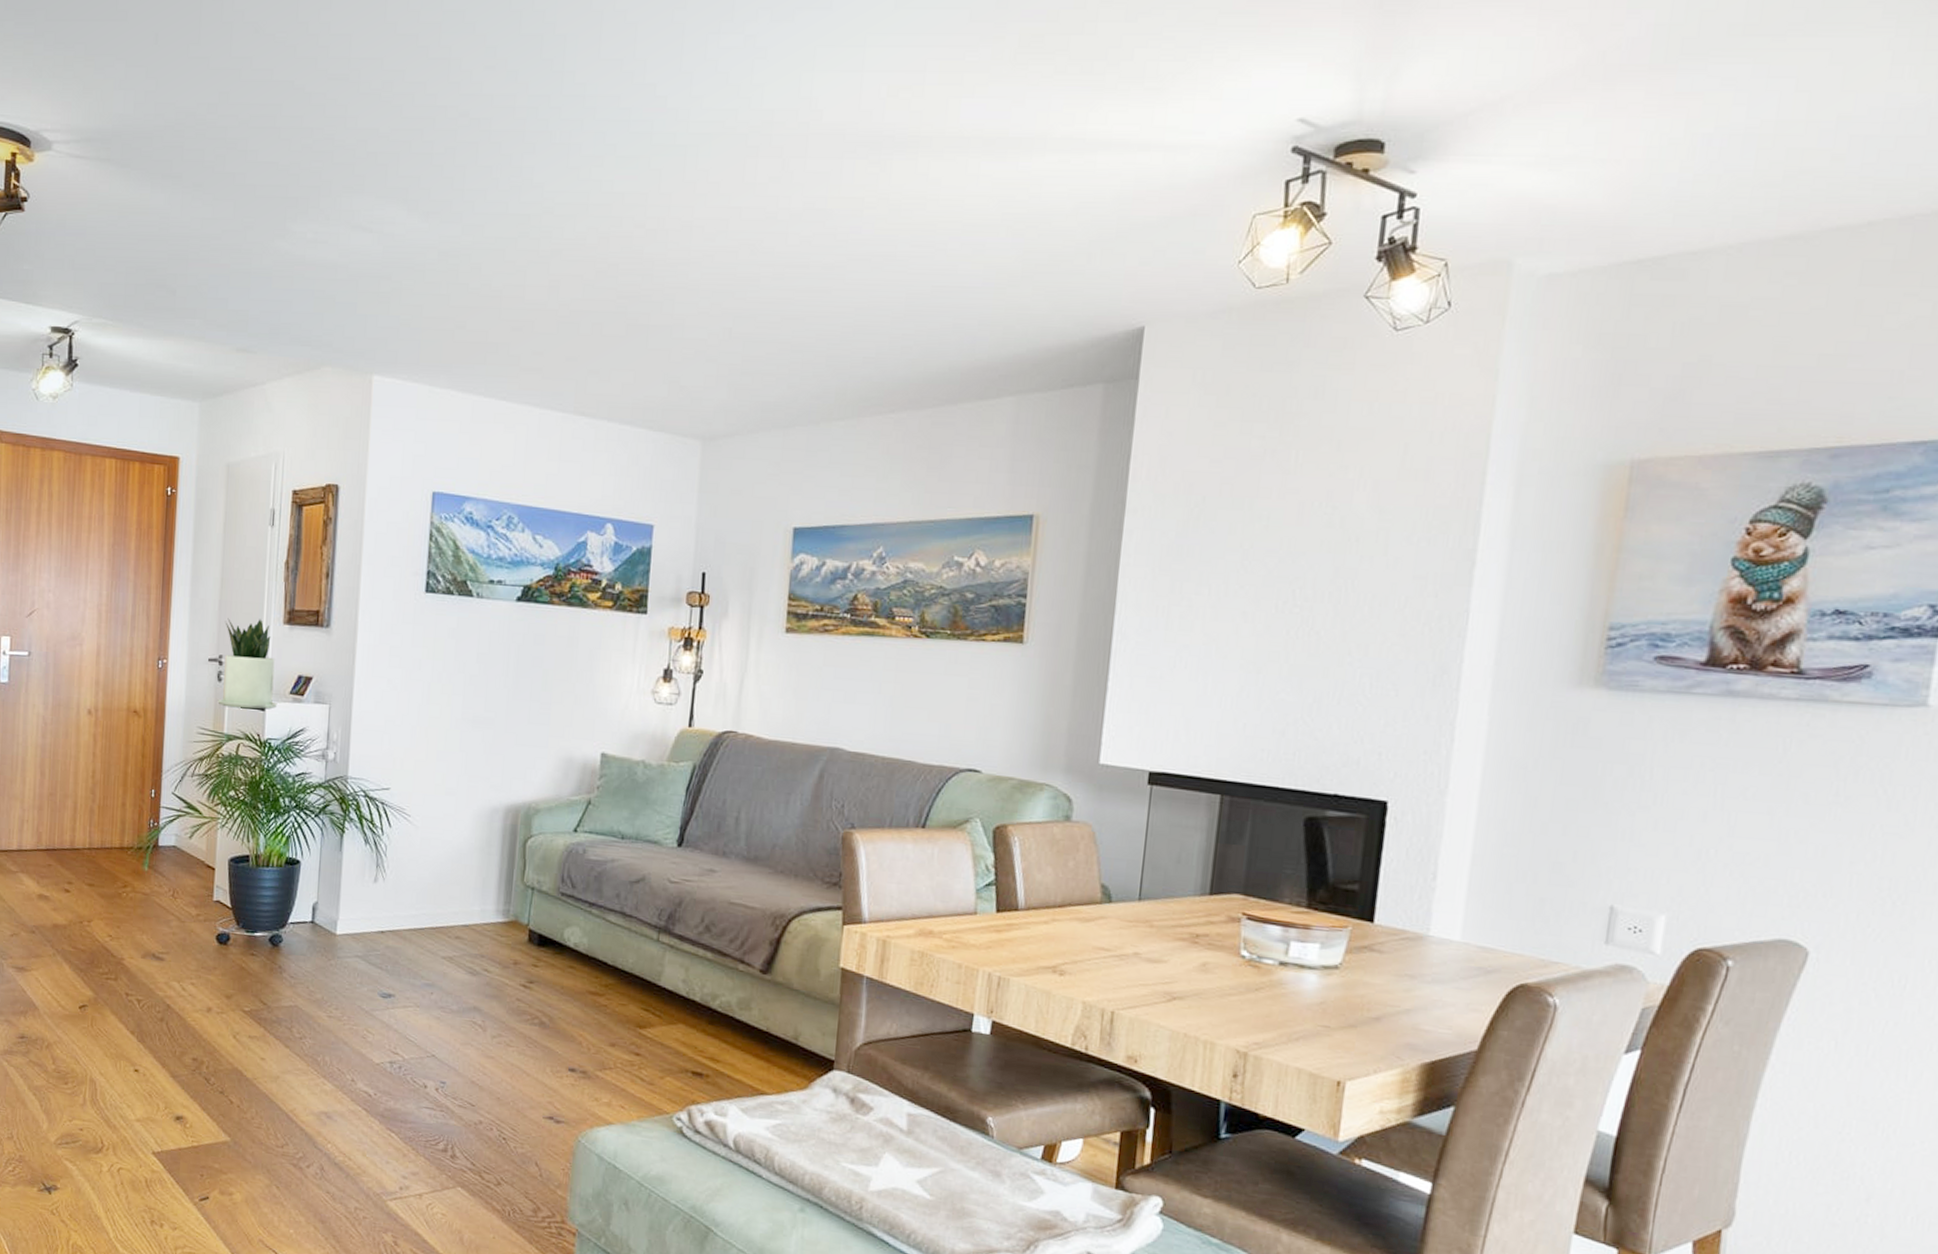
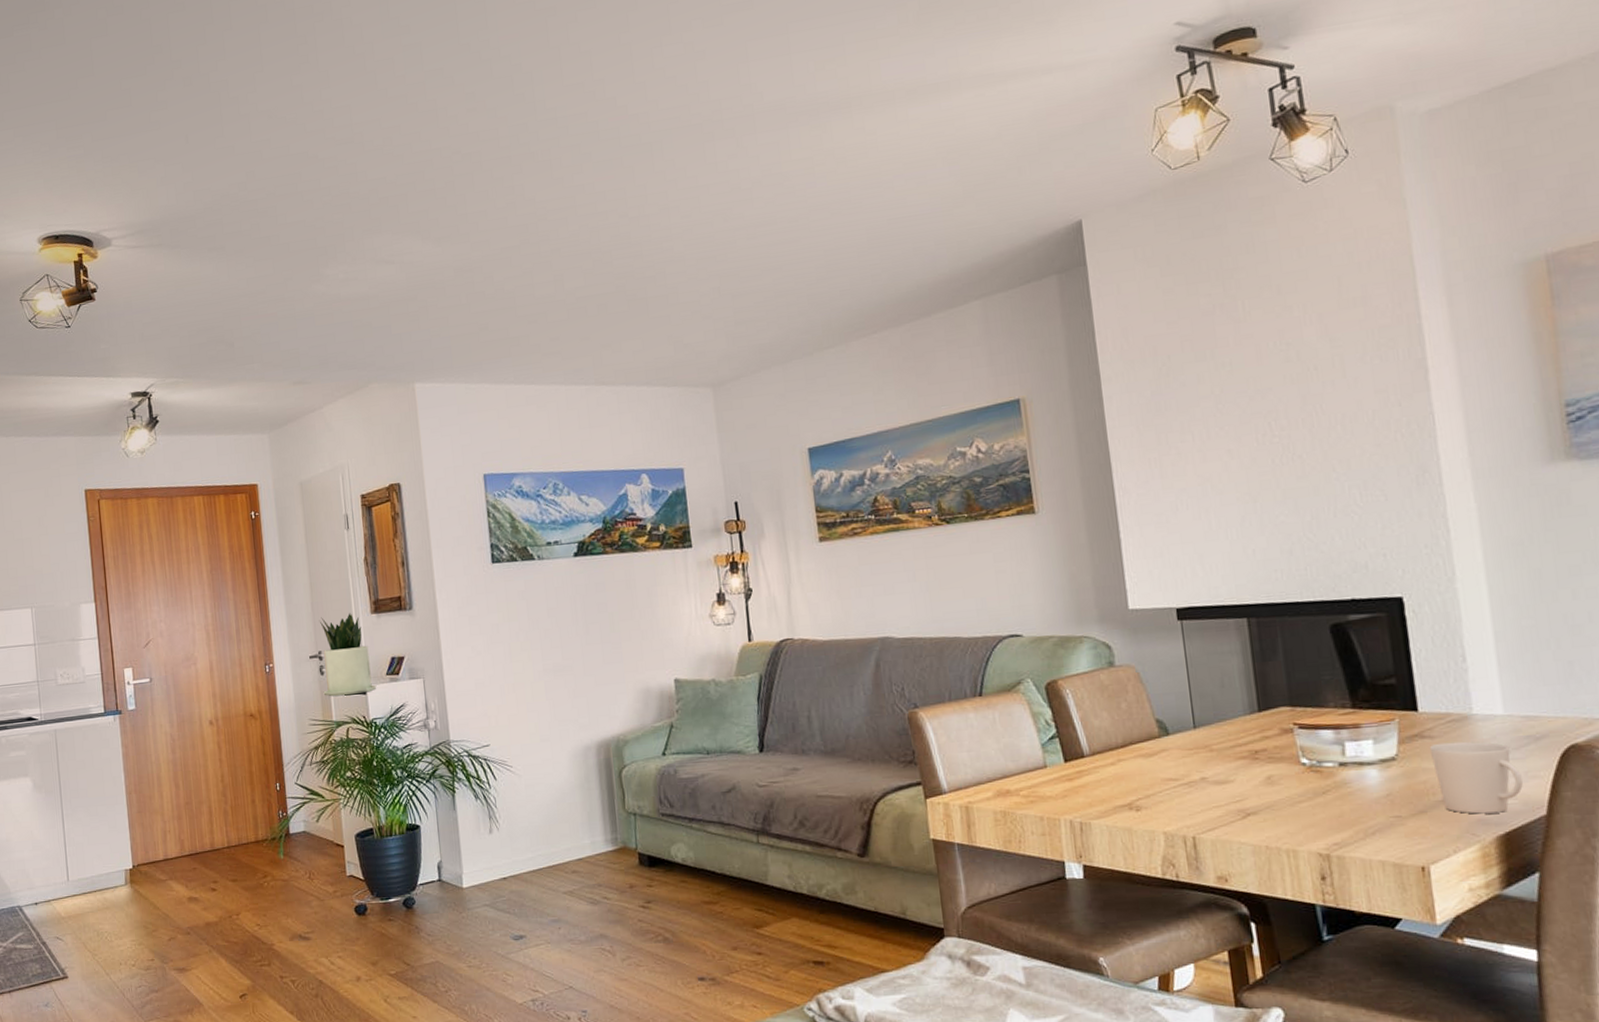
cup: none [1375,959,1462,1041] -> present [1429,741,1523,814]

